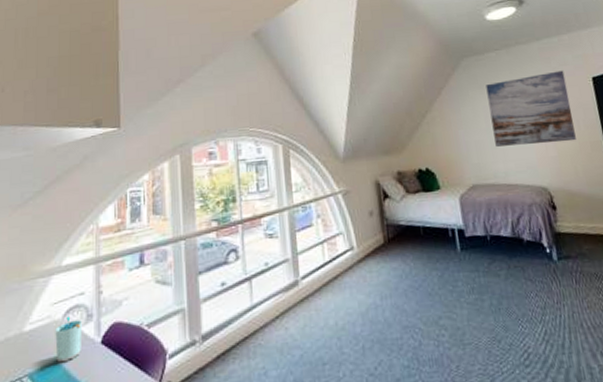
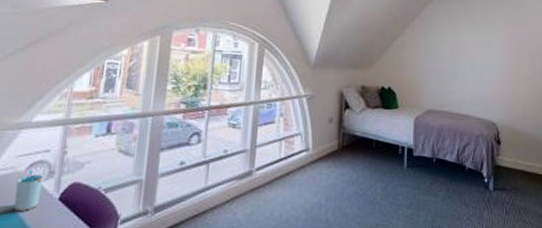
wall art: present [486,70,576,147] -> none [456,17,531,85]

